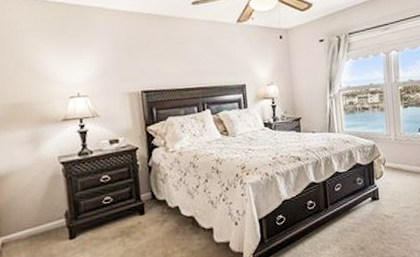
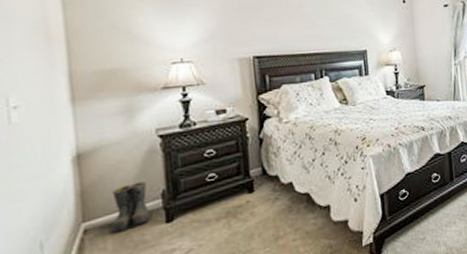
boots: none [23,203,57,247] -> present [111,181,151,233]

